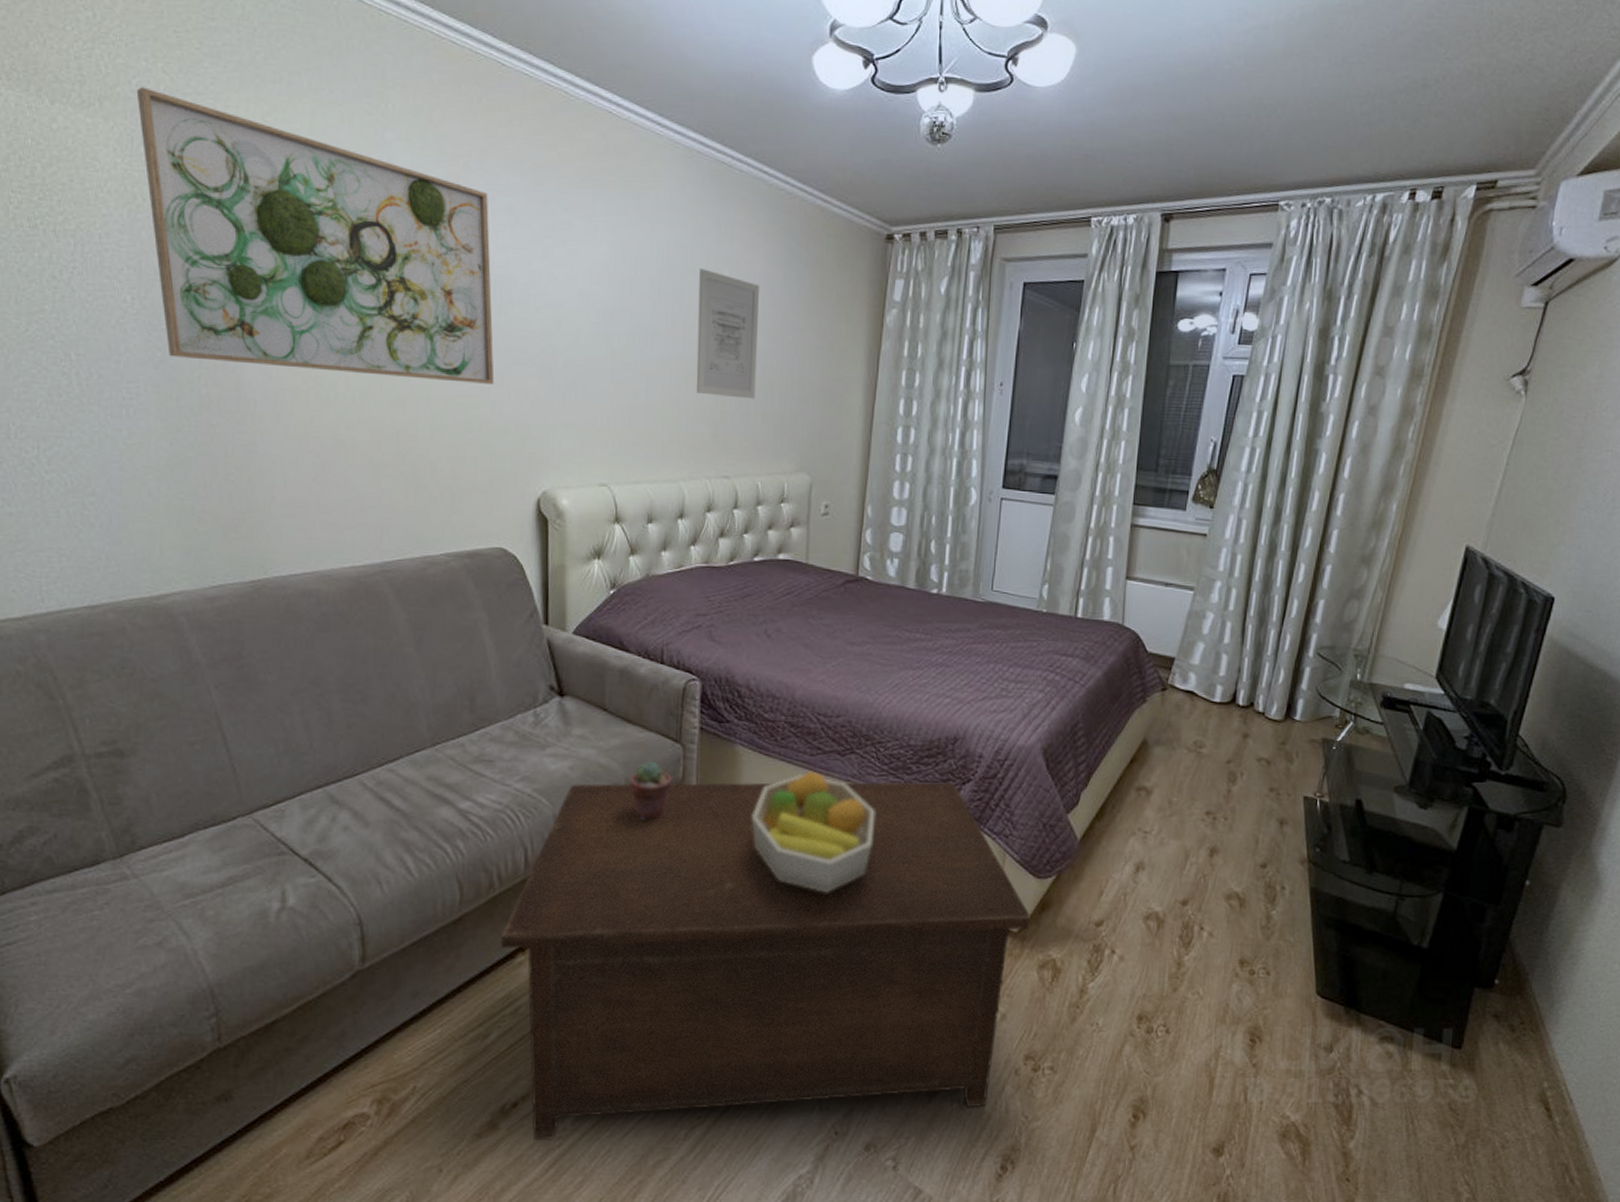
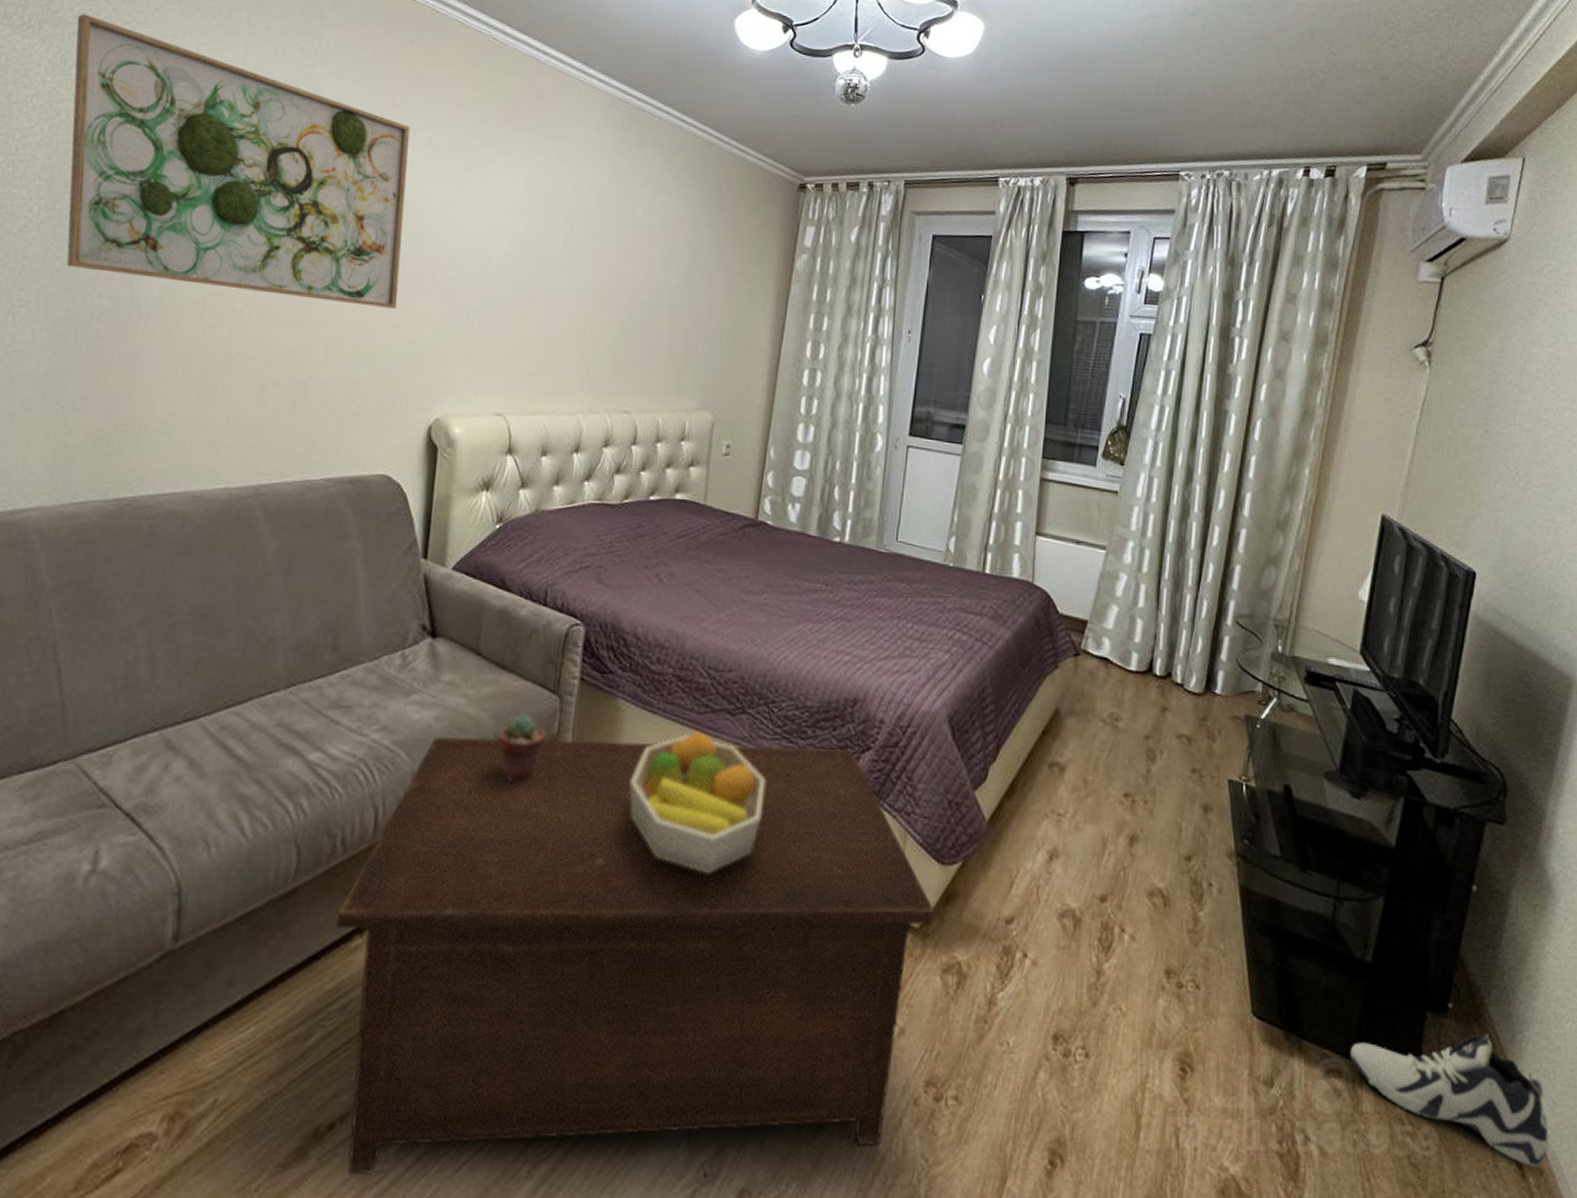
wall art: present [696,268,759,399] -> none [601,207,672,335]
sneaker: none [1403,1004,1576,1109] -> present [1350,1033,1550,1167]

